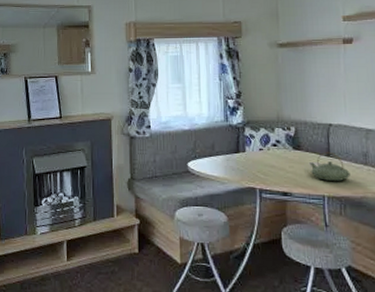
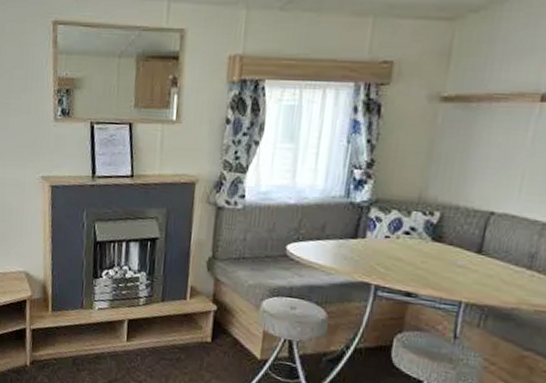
teapot: present [309,151,350,182] -> none [450,247,505,287]

